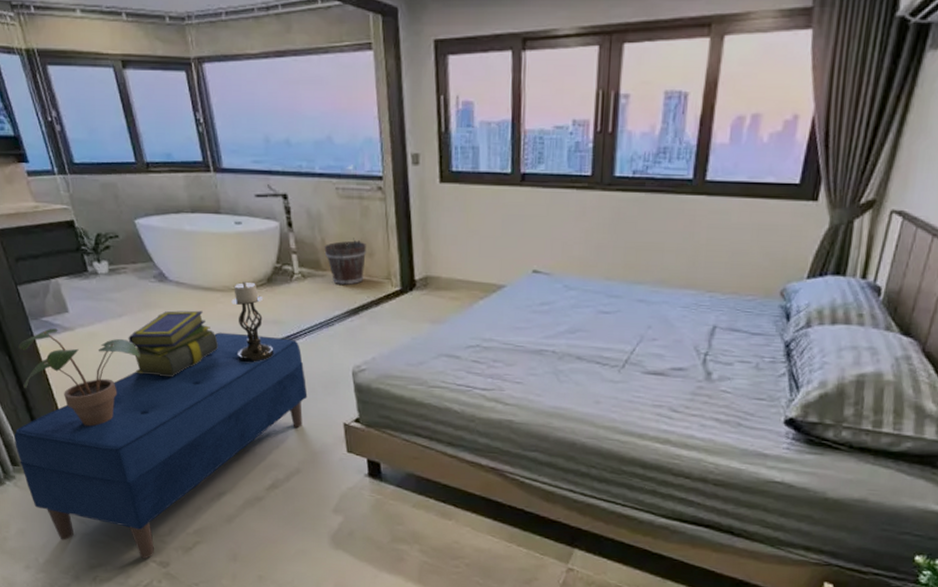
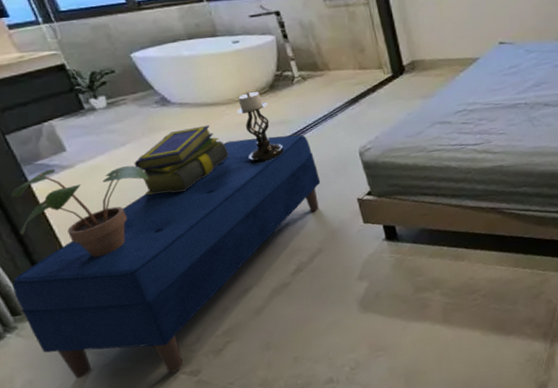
bucket: present [324,238,366,286] -> none [319,39,359,81]

